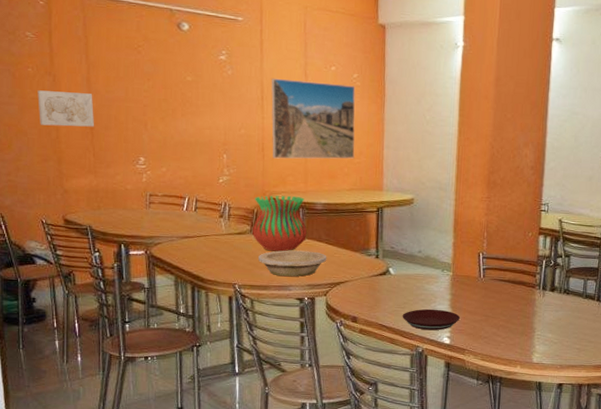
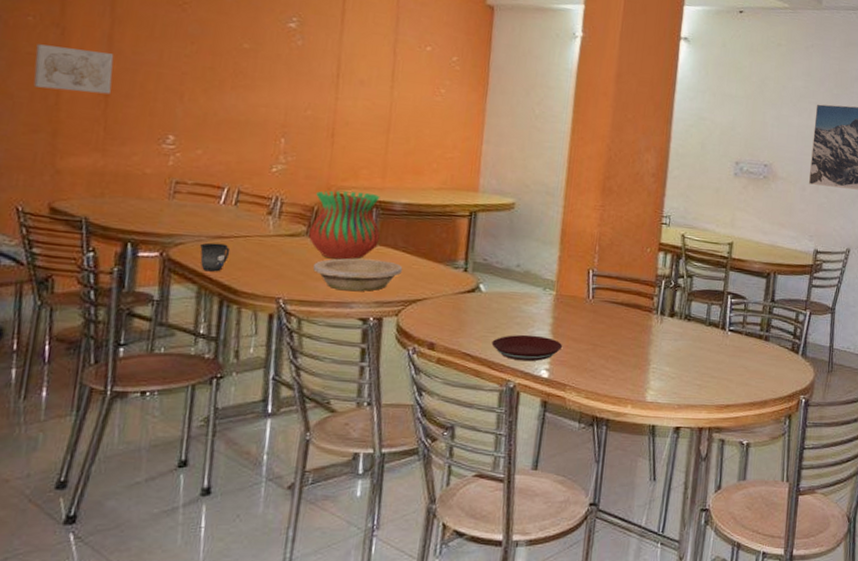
mug: none [173,242,195,265] -> present [200,242,231,272]
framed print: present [271,78,355,159] -> none [344,53,454,153]

